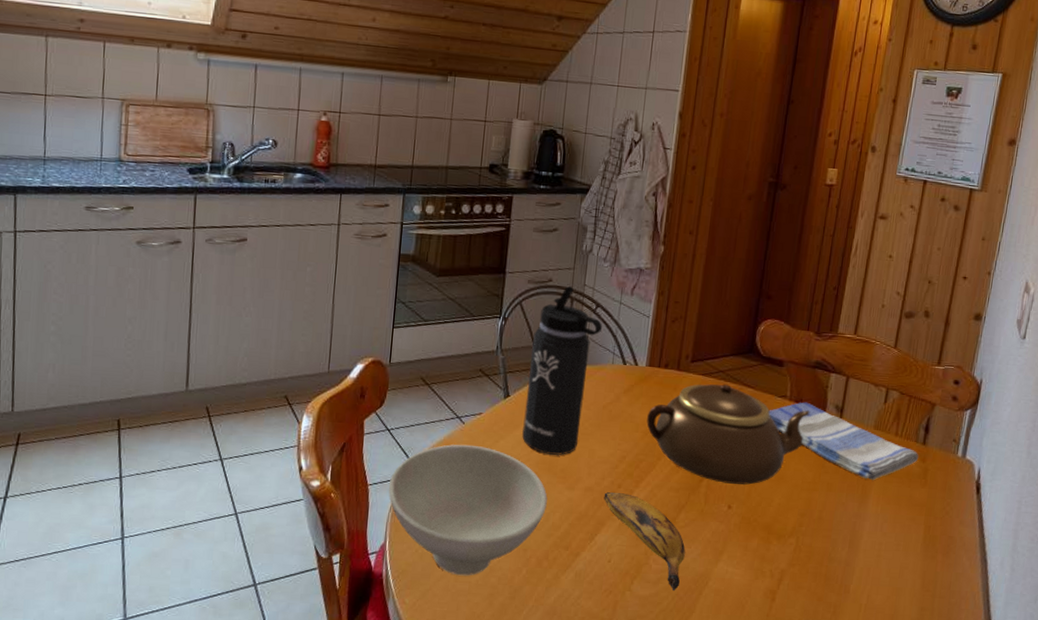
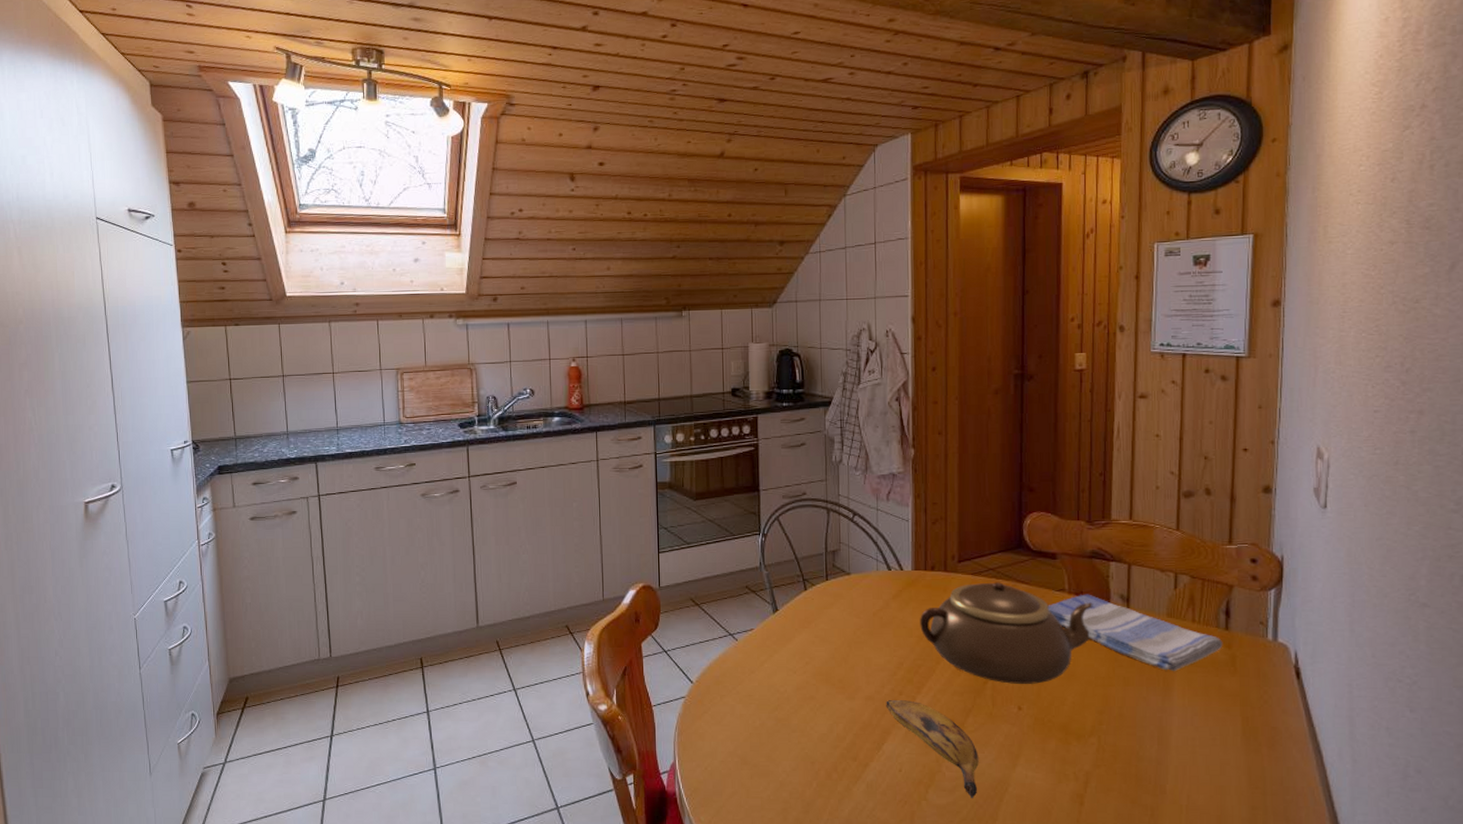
bowl: present [388,444,548,576] -> none [671,661,829,792]
thermos bottle: present [522,285,603,455] -> none [794,497,863,665]

